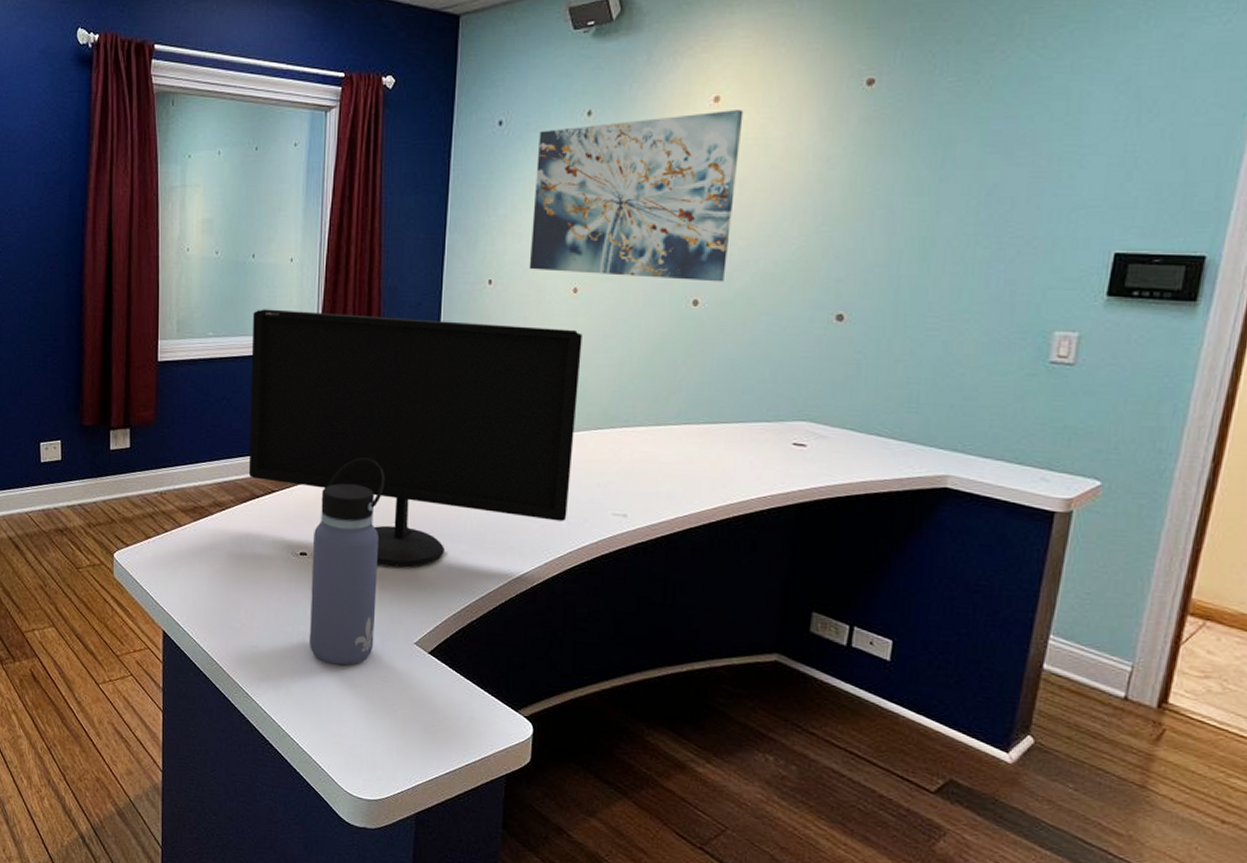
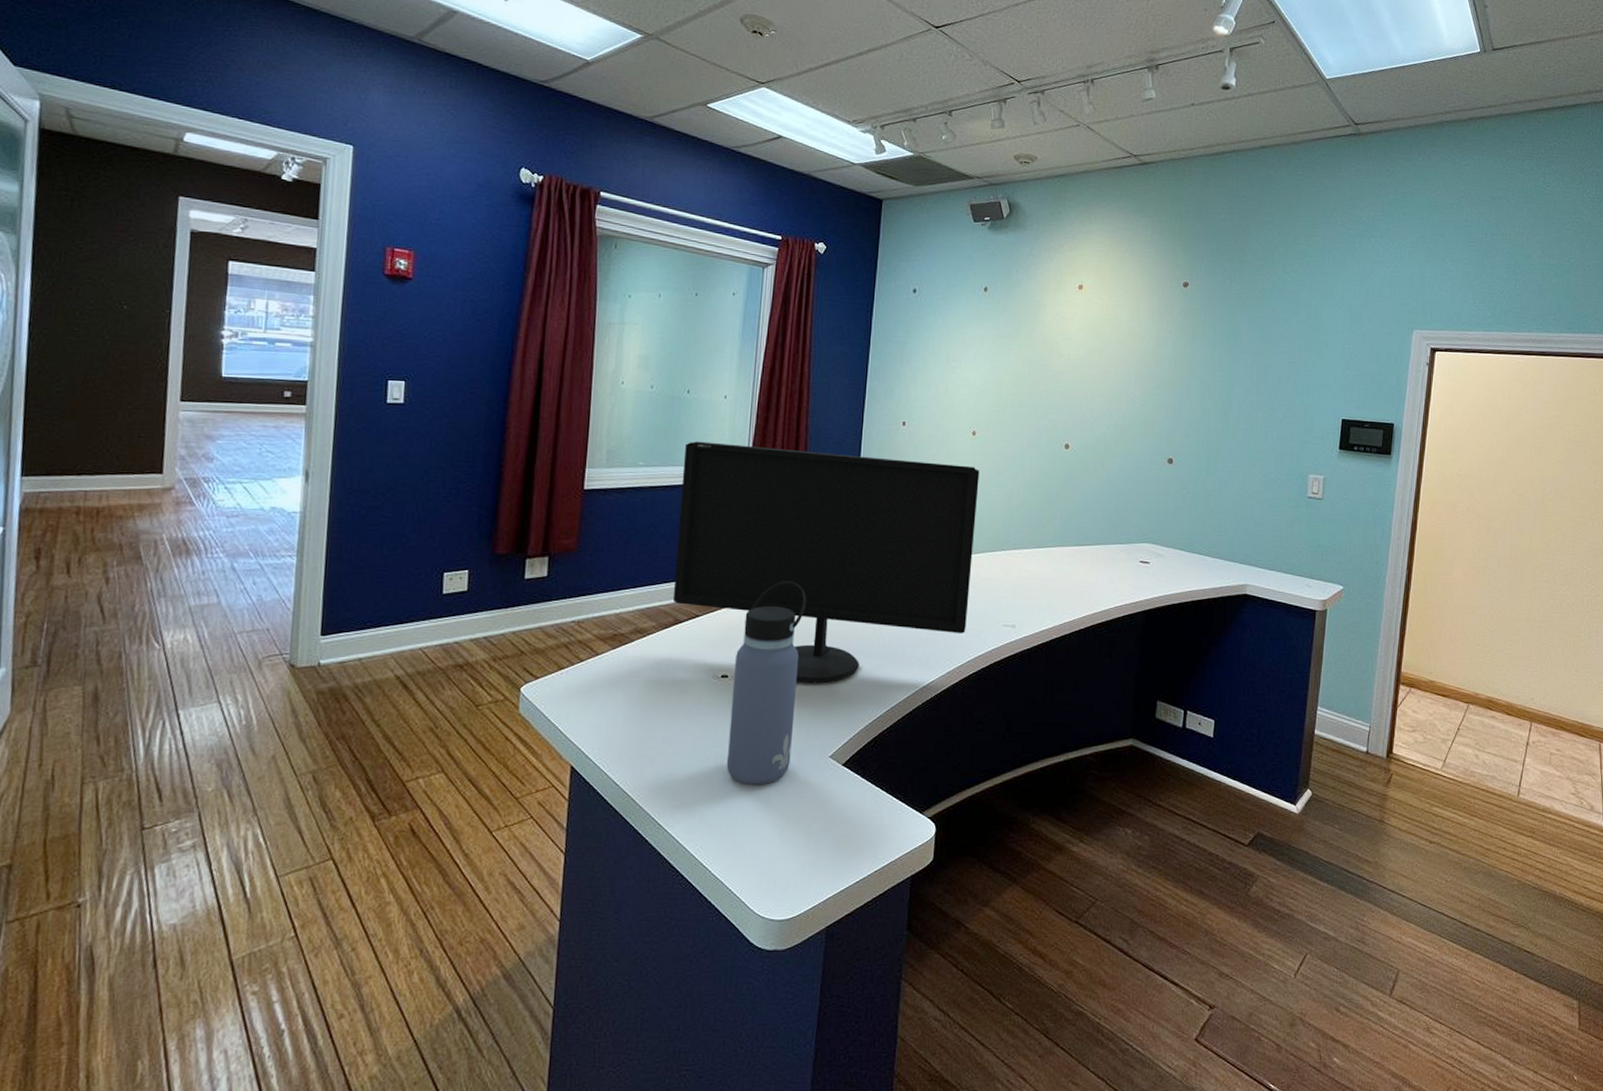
wall art: present [529,110,744,282] -> none [936,296,1100,431]

